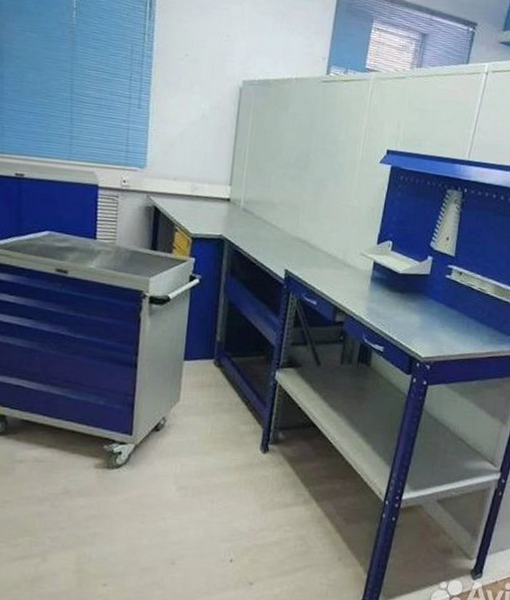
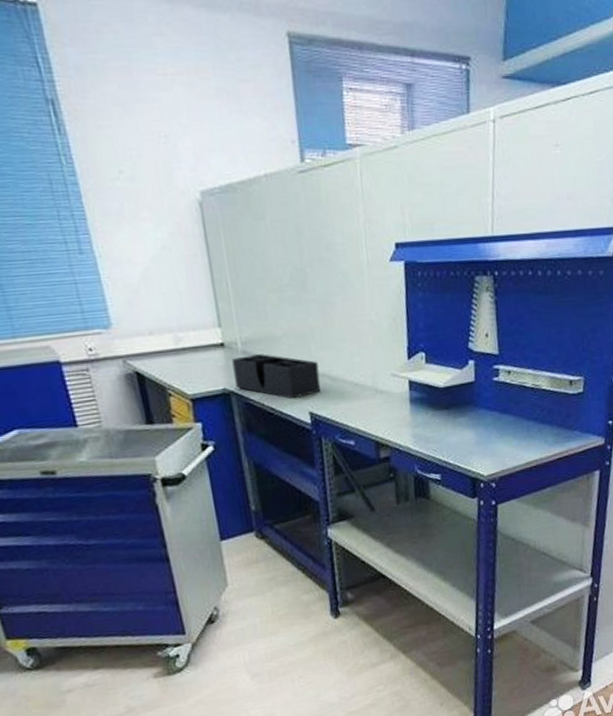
desk organizer: none [231,212,302,256] -> present [232,354,321,400]

